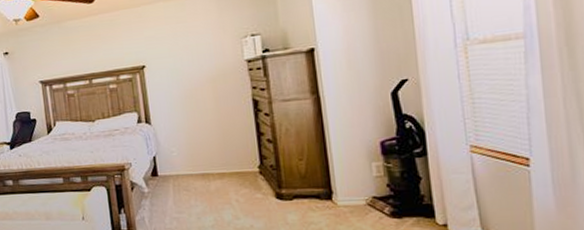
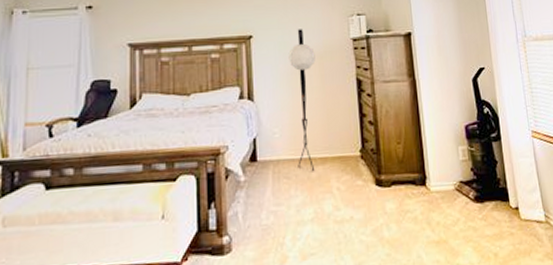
floor lamp: none [181,55,214,186] -> present [288,29,315,172]

